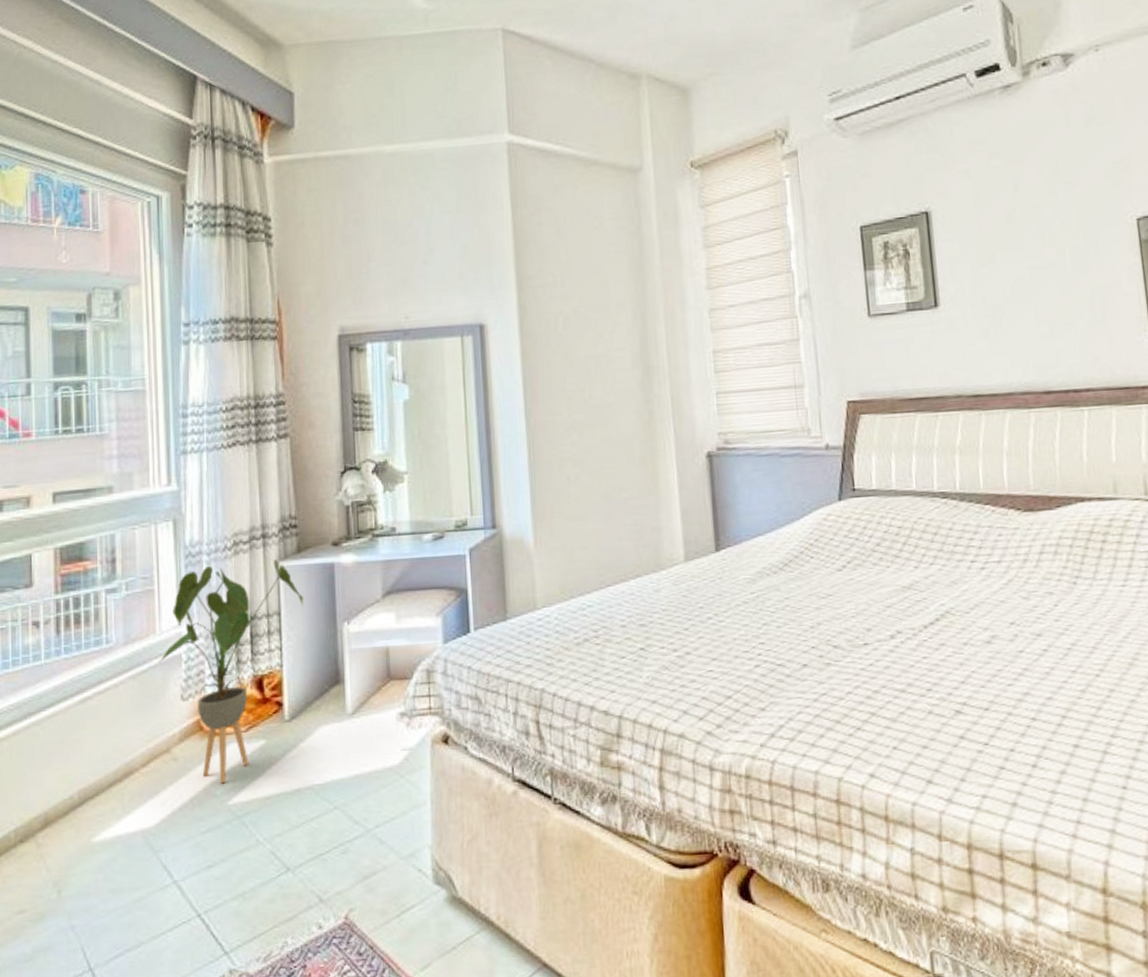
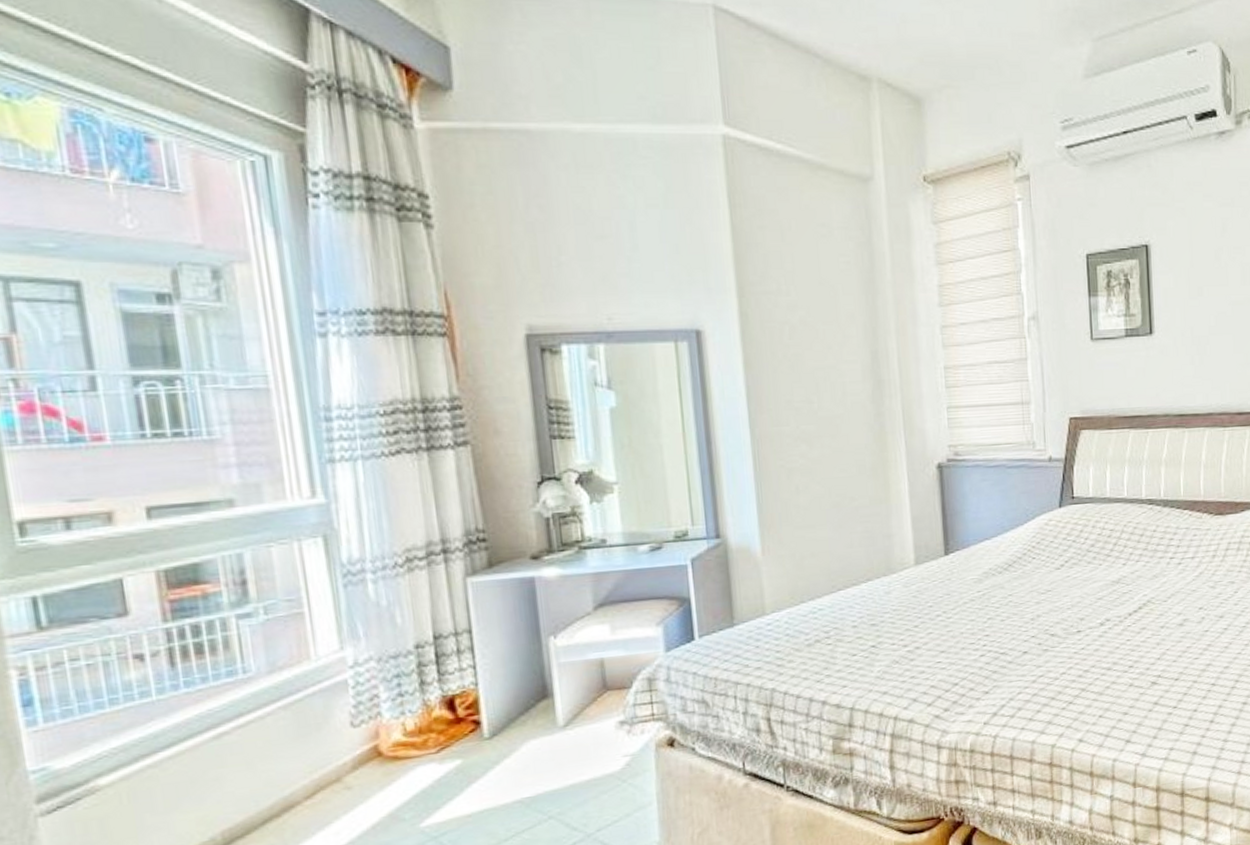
house plant: present [159,559,303,784] -> none [317,575,499,807]

